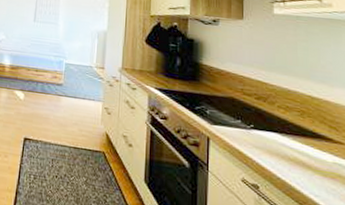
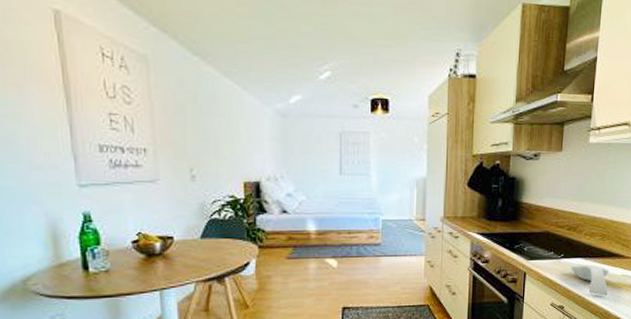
spoon rest: none [262,138,317,184] -> present [570,264,610,296]

